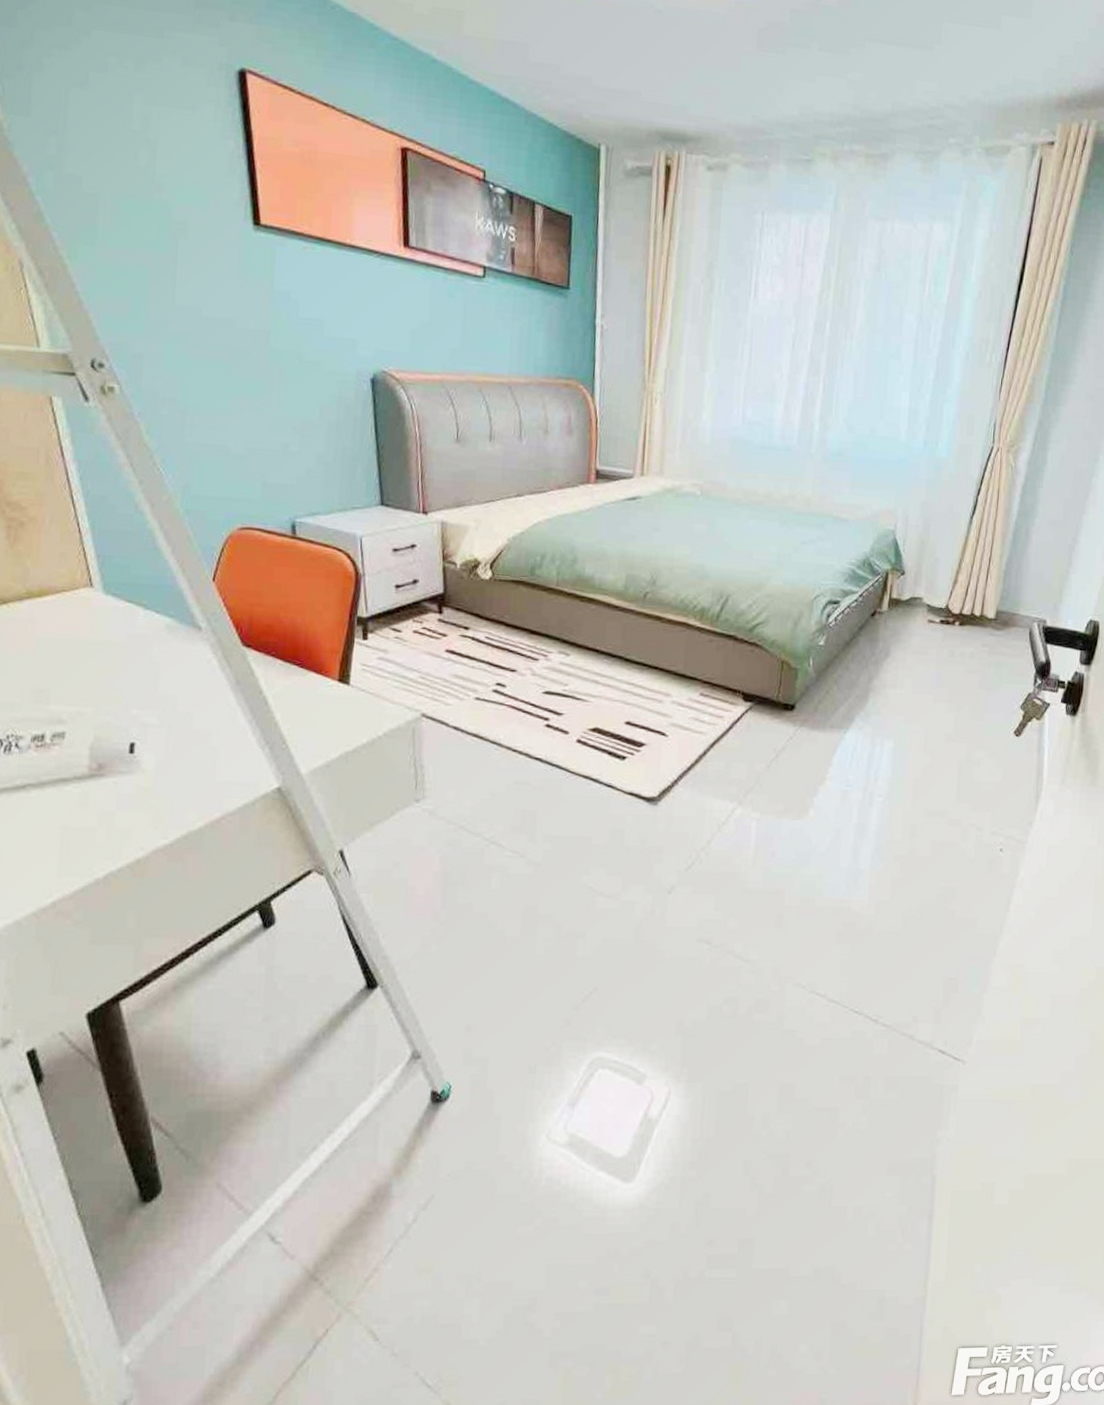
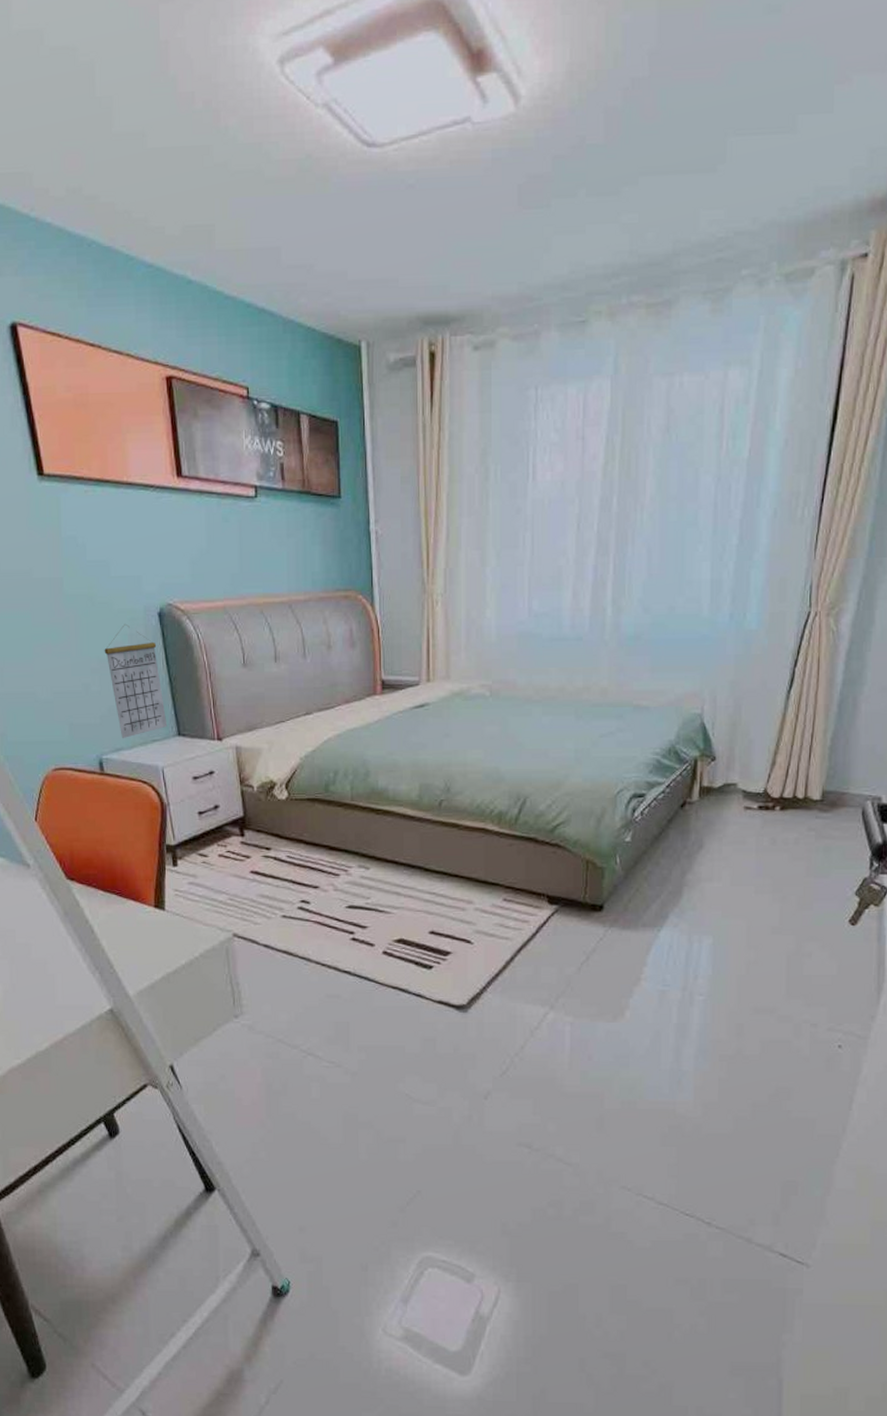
calendar: none [308,385,371,503] -> present [104,623,168,738]

